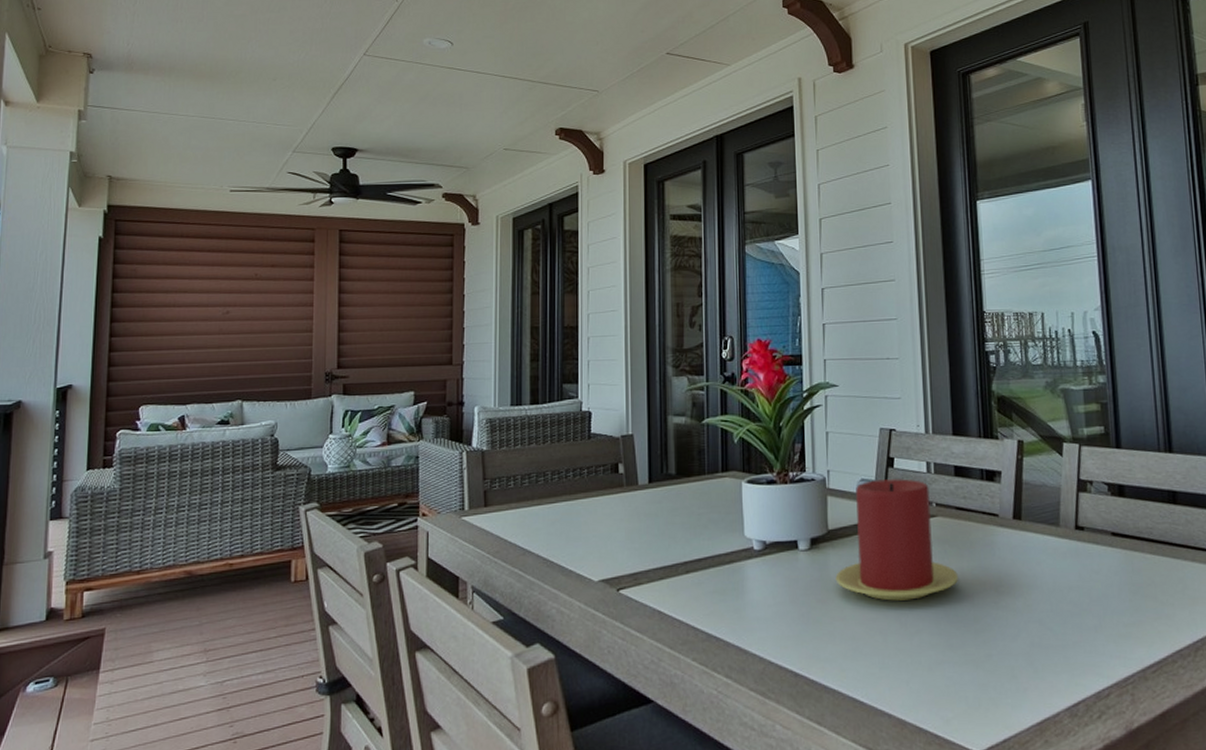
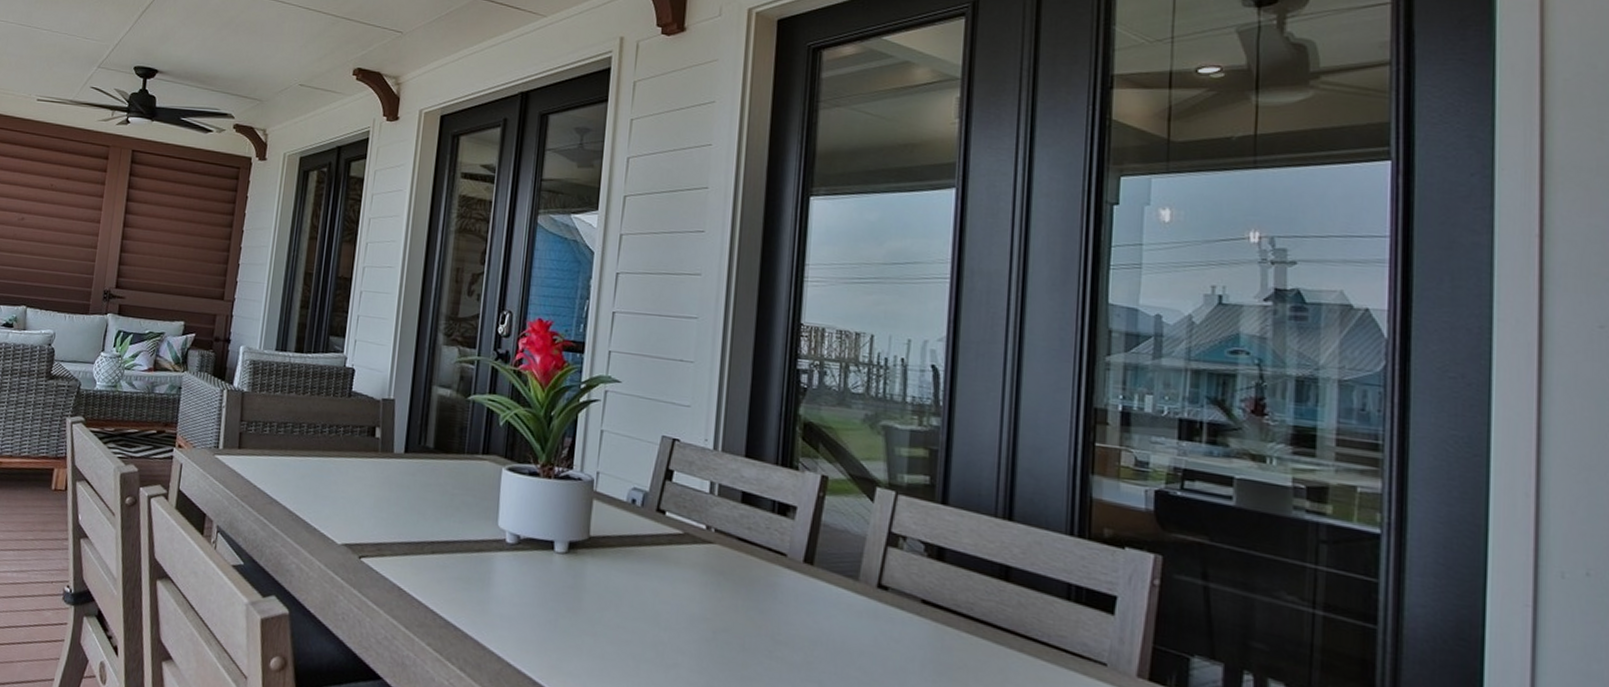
candle: present [835,479,958,601] -> none [590,491,730,630]

